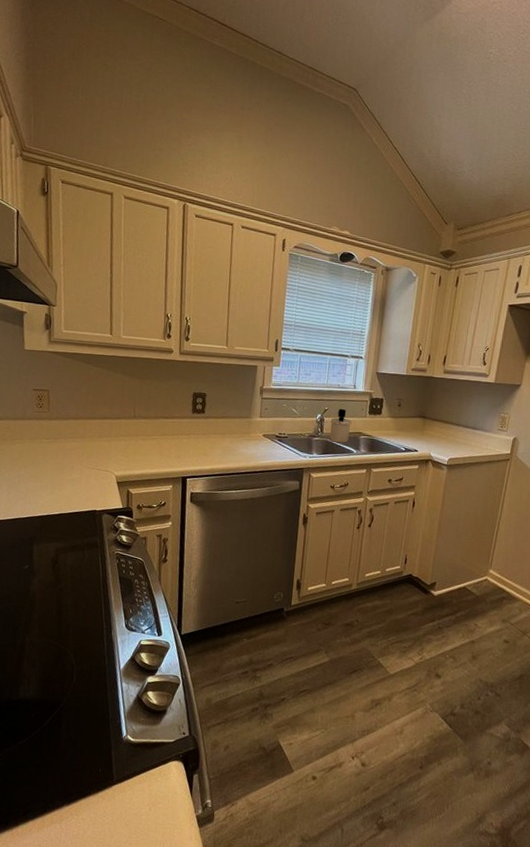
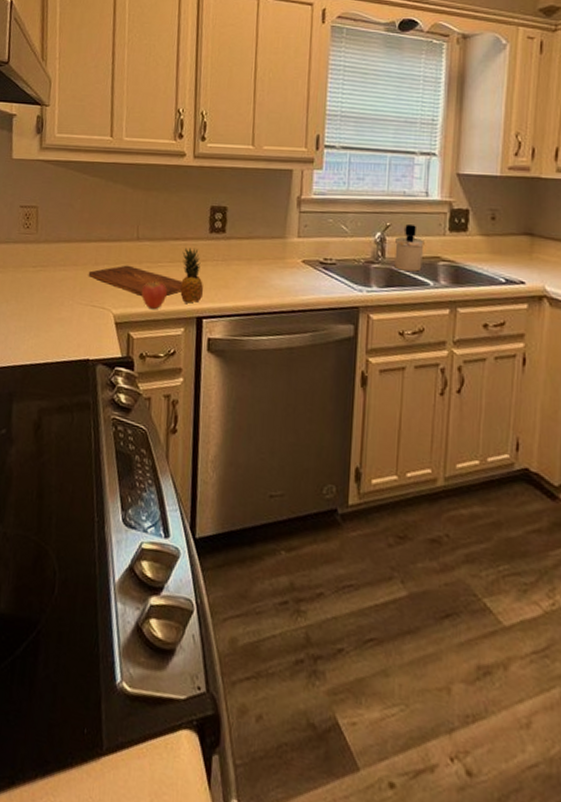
cutting board: none [94,437,171,461] -> present [88,265,183,296]
fruit: none [138,447,159,472] -> present [141,277,167,310]
fruit: none [169,424,188,467] -> present [180,247,204,304]

